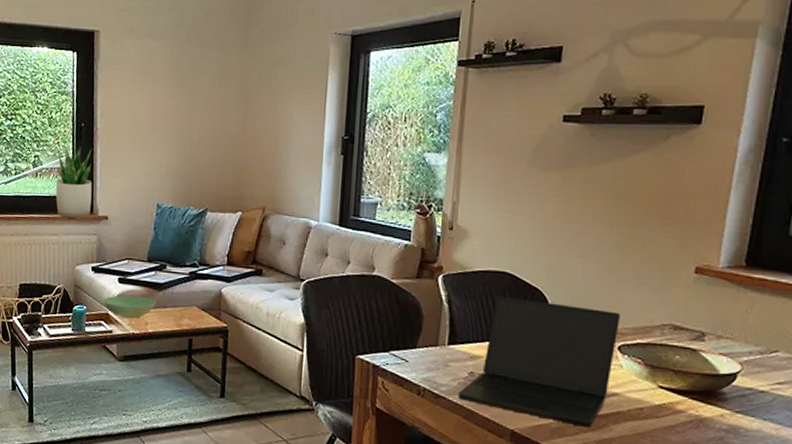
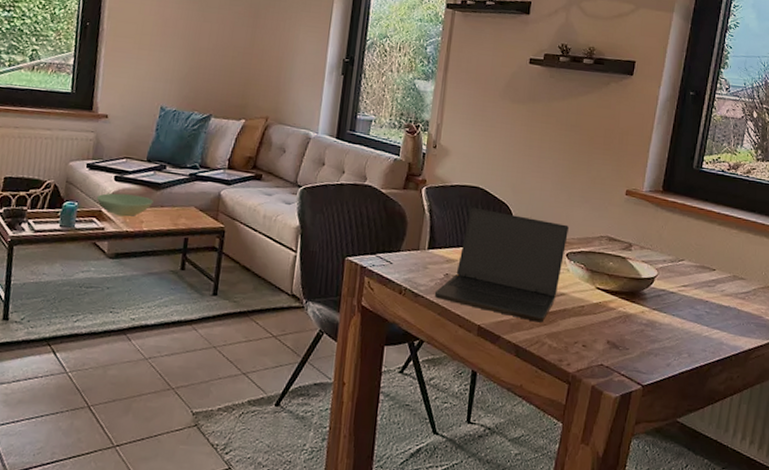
planter: present [55,148,92,219] -> none [52,45,96,115]

